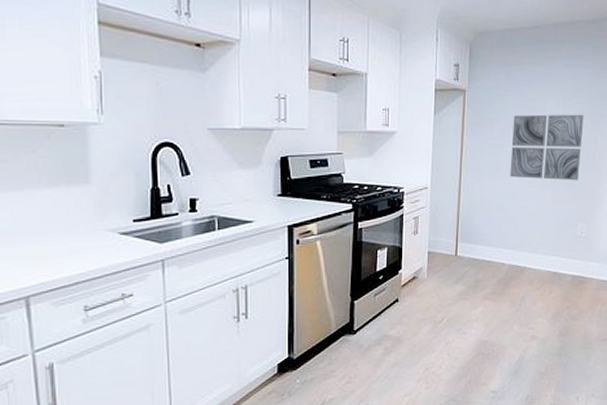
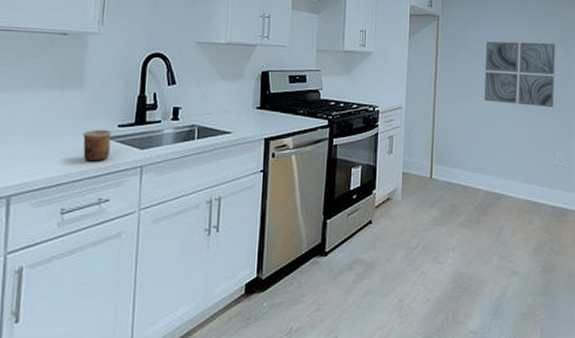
cup: none [97,224,127,258] -> present [83,129,111,162]

